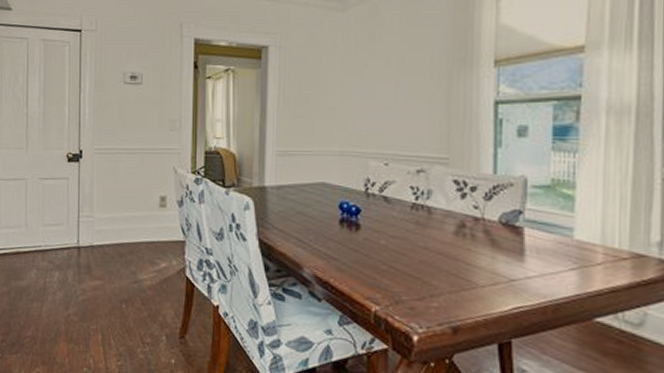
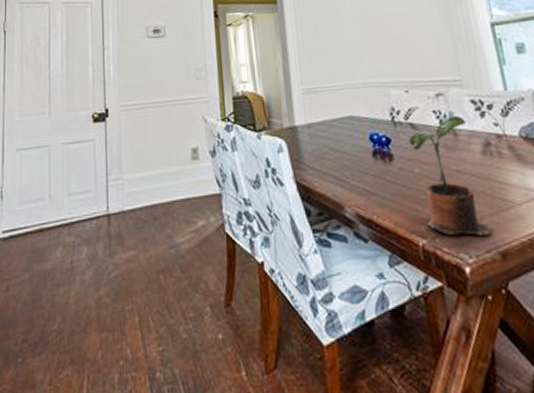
potted plant: none [380,193,450,310] -> present [408,115,494,235]

